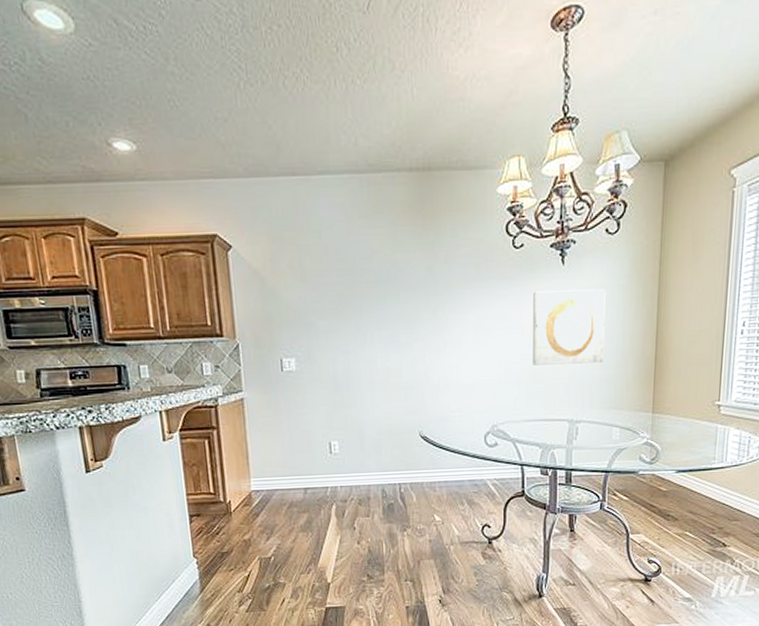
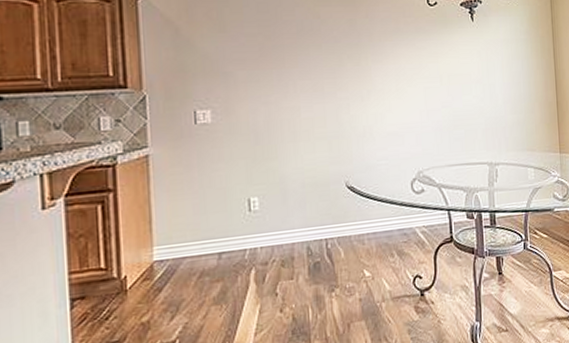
wall art: present [533,289,606,365] -> none [448,43,514,112]

